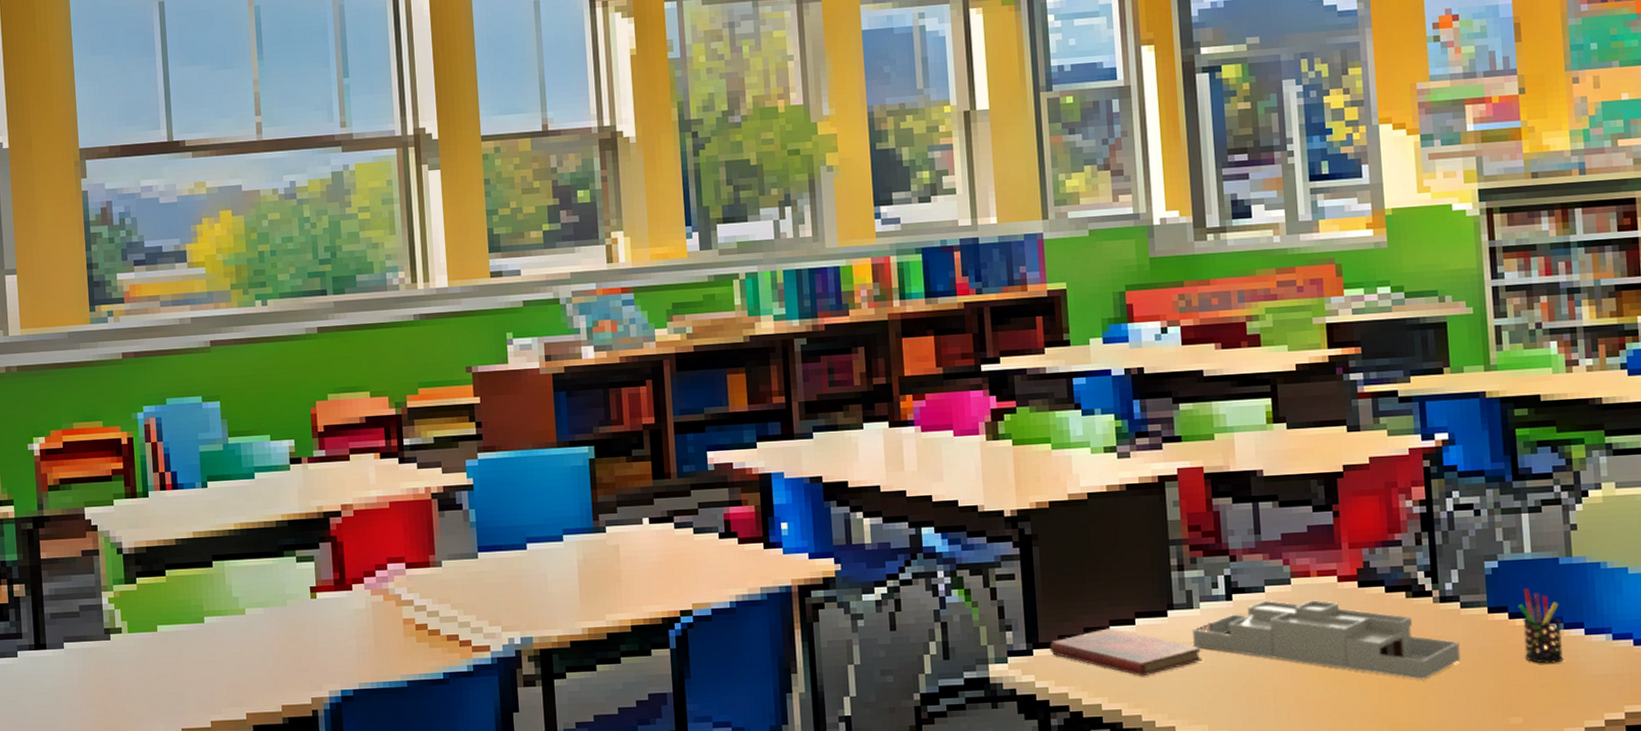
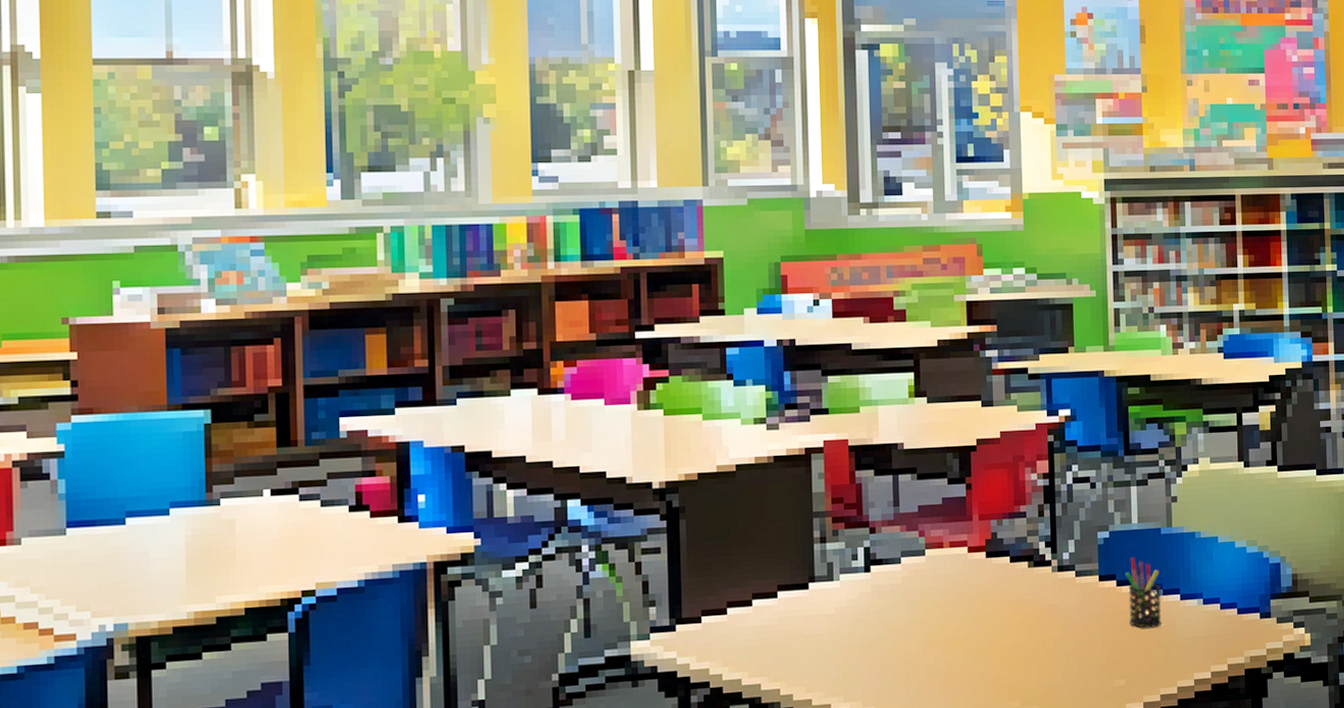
diary: present [1049,628,1202,677] -> none [692,601,840,650]
desk organizer: present [1192,600,1461,680] -> none [831,570,1074,646]

